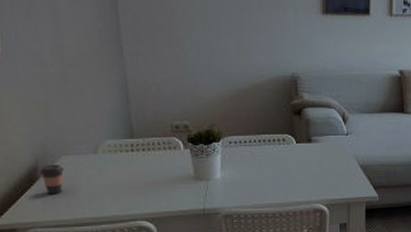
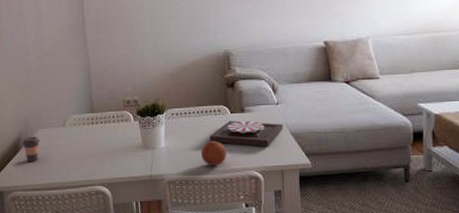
fruit: none [262,172,290,198] -> present [201,140,226,166]
plate: none [271,151,352,179] -> present [209,121,283,147]

